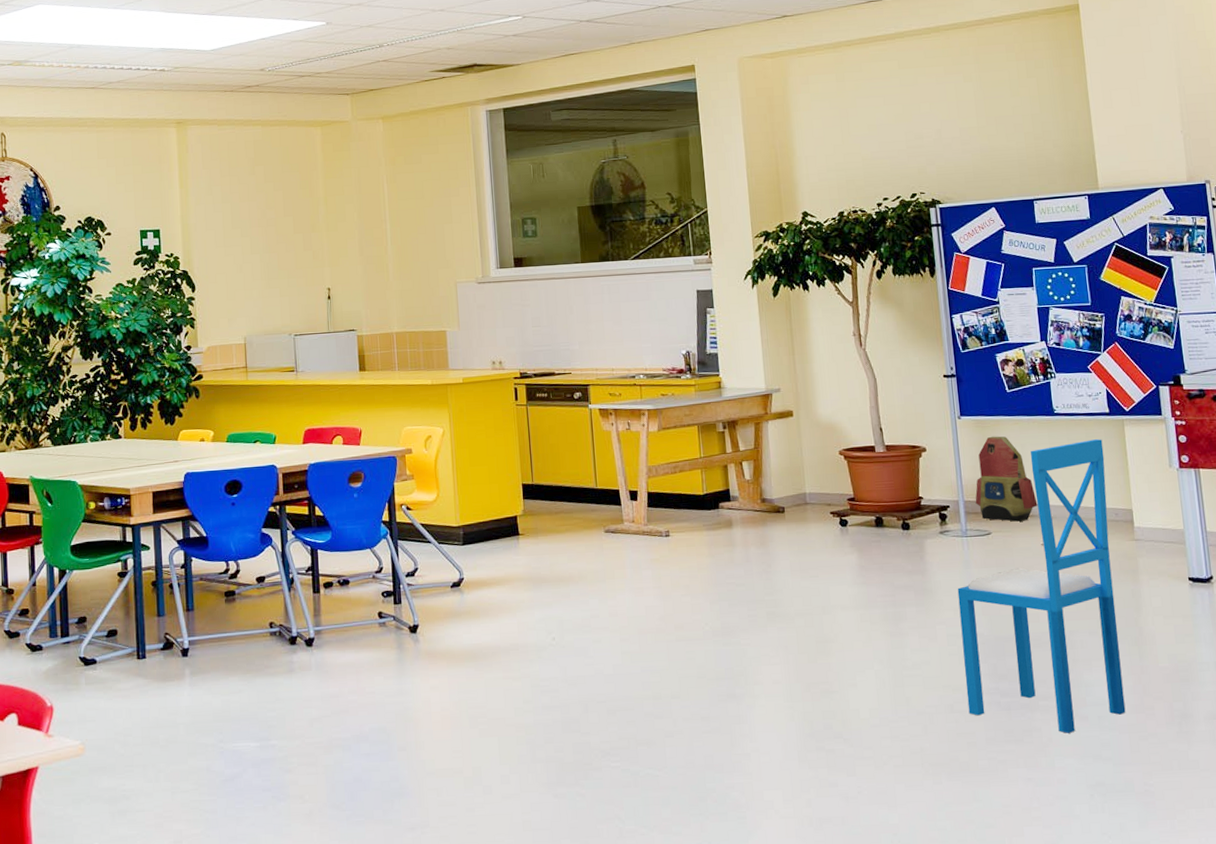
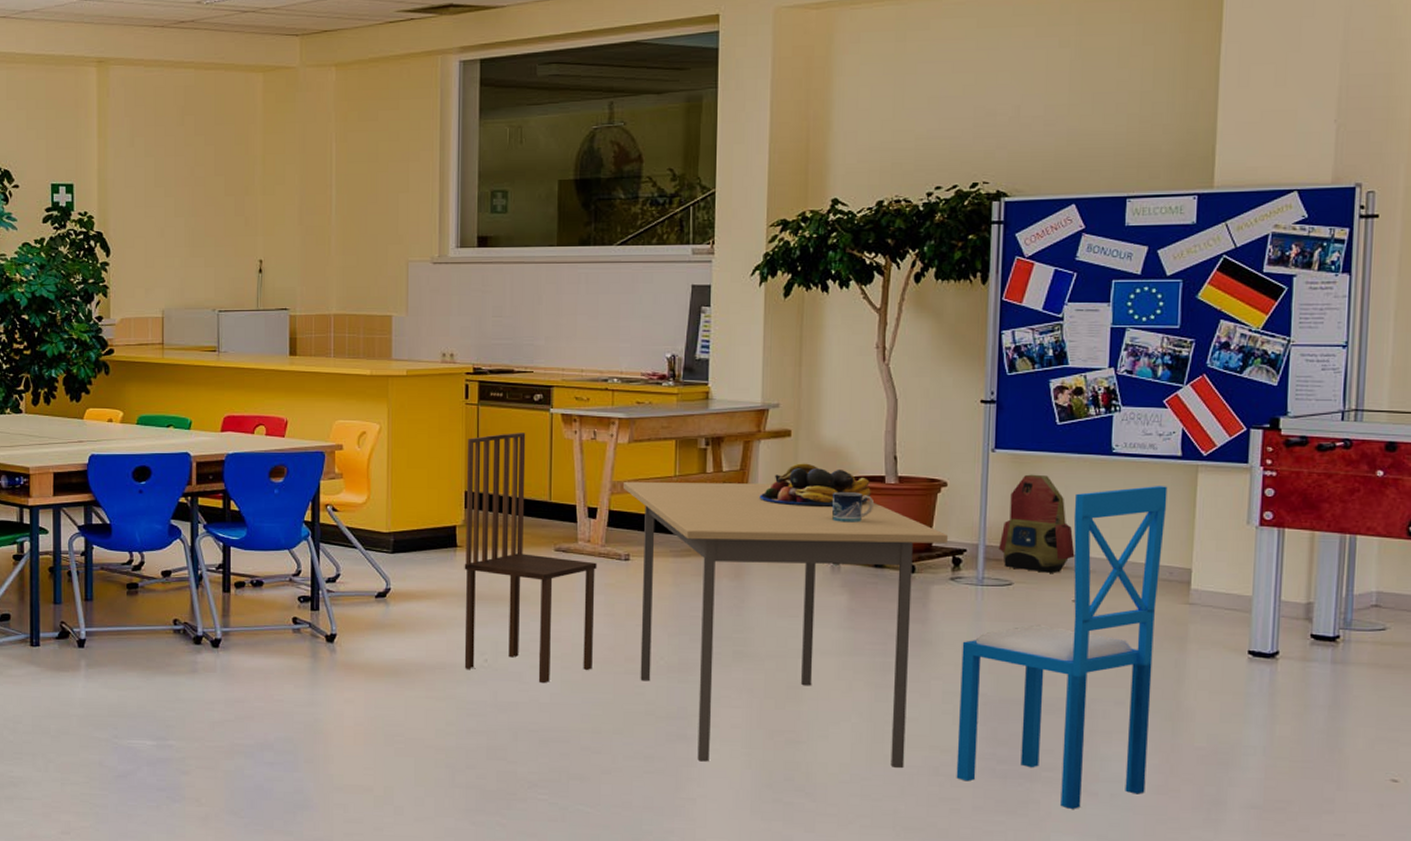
dining chair: none [520,428,647,655] -> present [464,433,597,683]
dining table: none [658,459,934,717] -> present [624,482,949,768]
fruit bowl: none [773,439,865,477] -> present [759,463,871,506]
mug: none [834,462,869,489] -> present [831,492,875,523]

